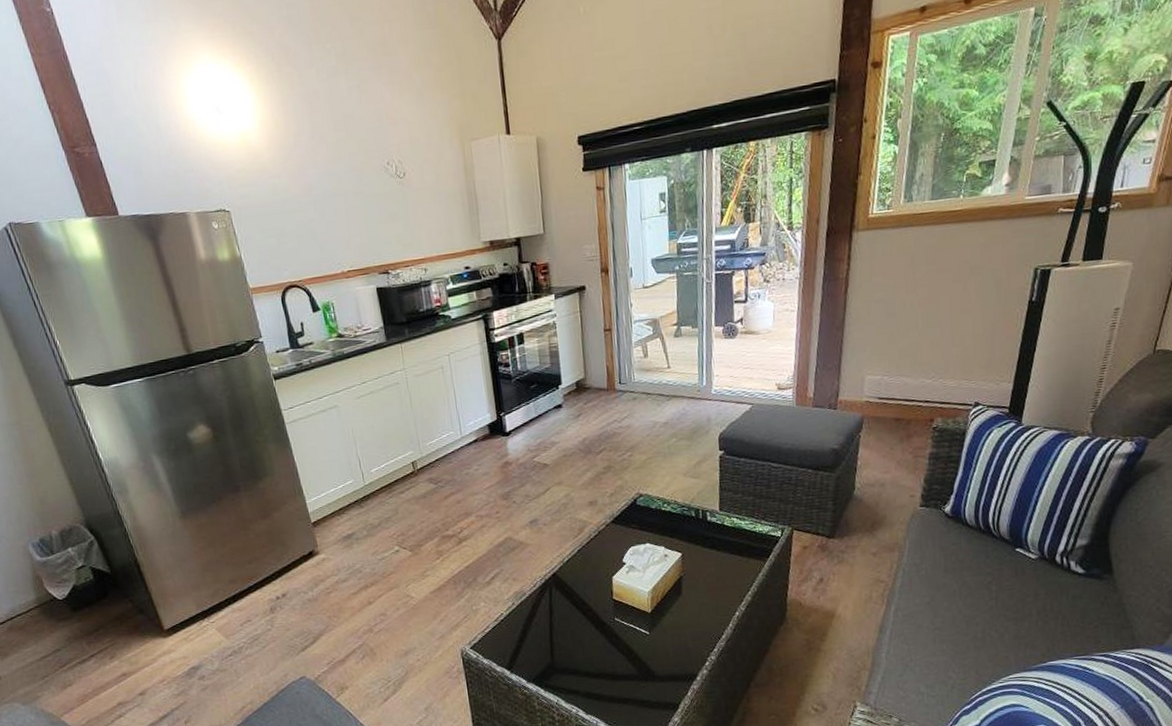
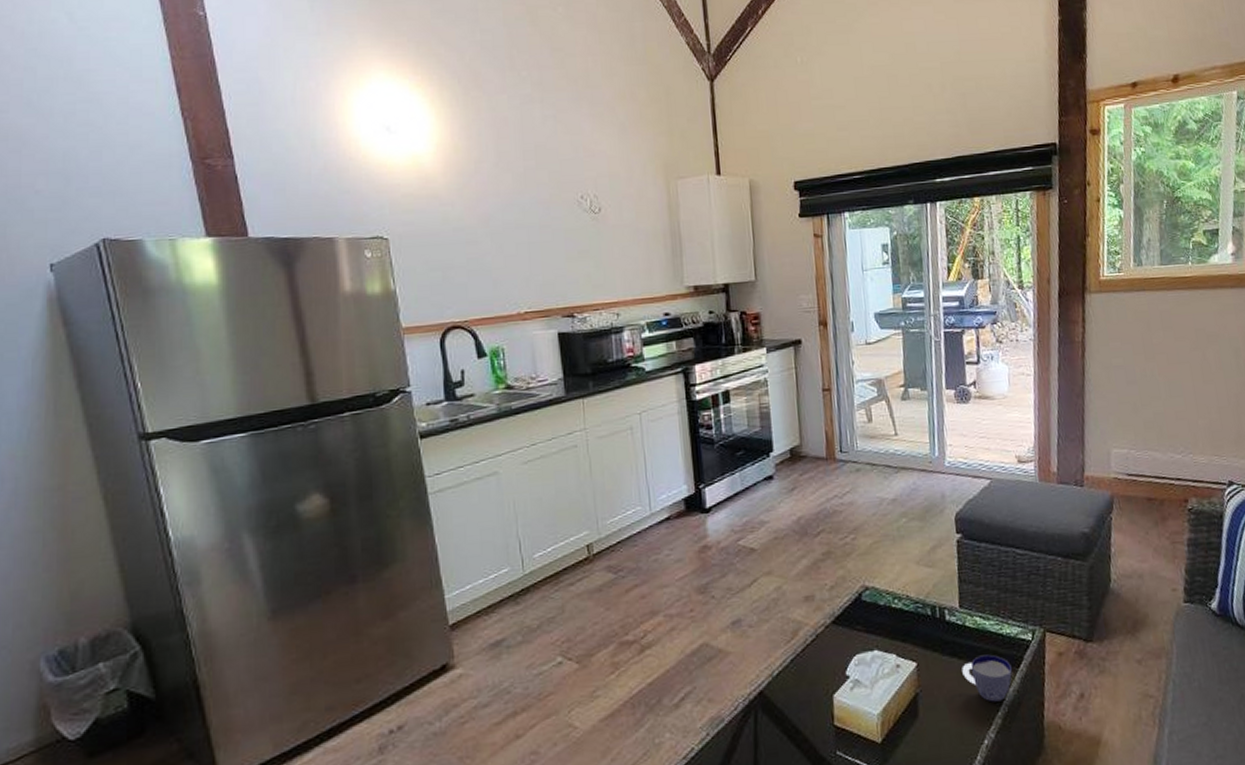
cup: none [719,547,762,584] -> present [962,654,1012,702]

